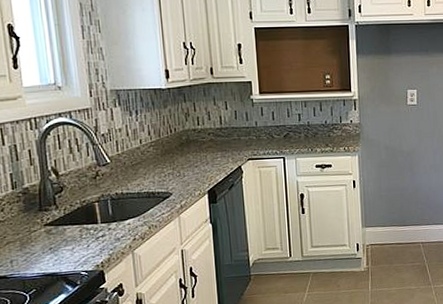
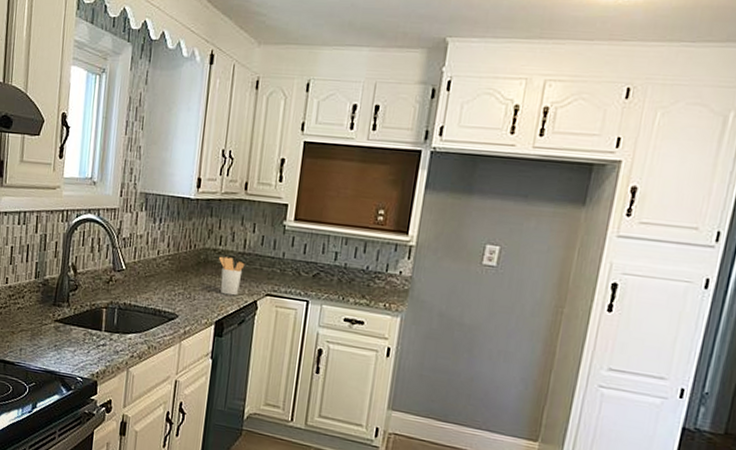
utensil holder: none [200,134,224,167] -> present [219,256,245,296]

